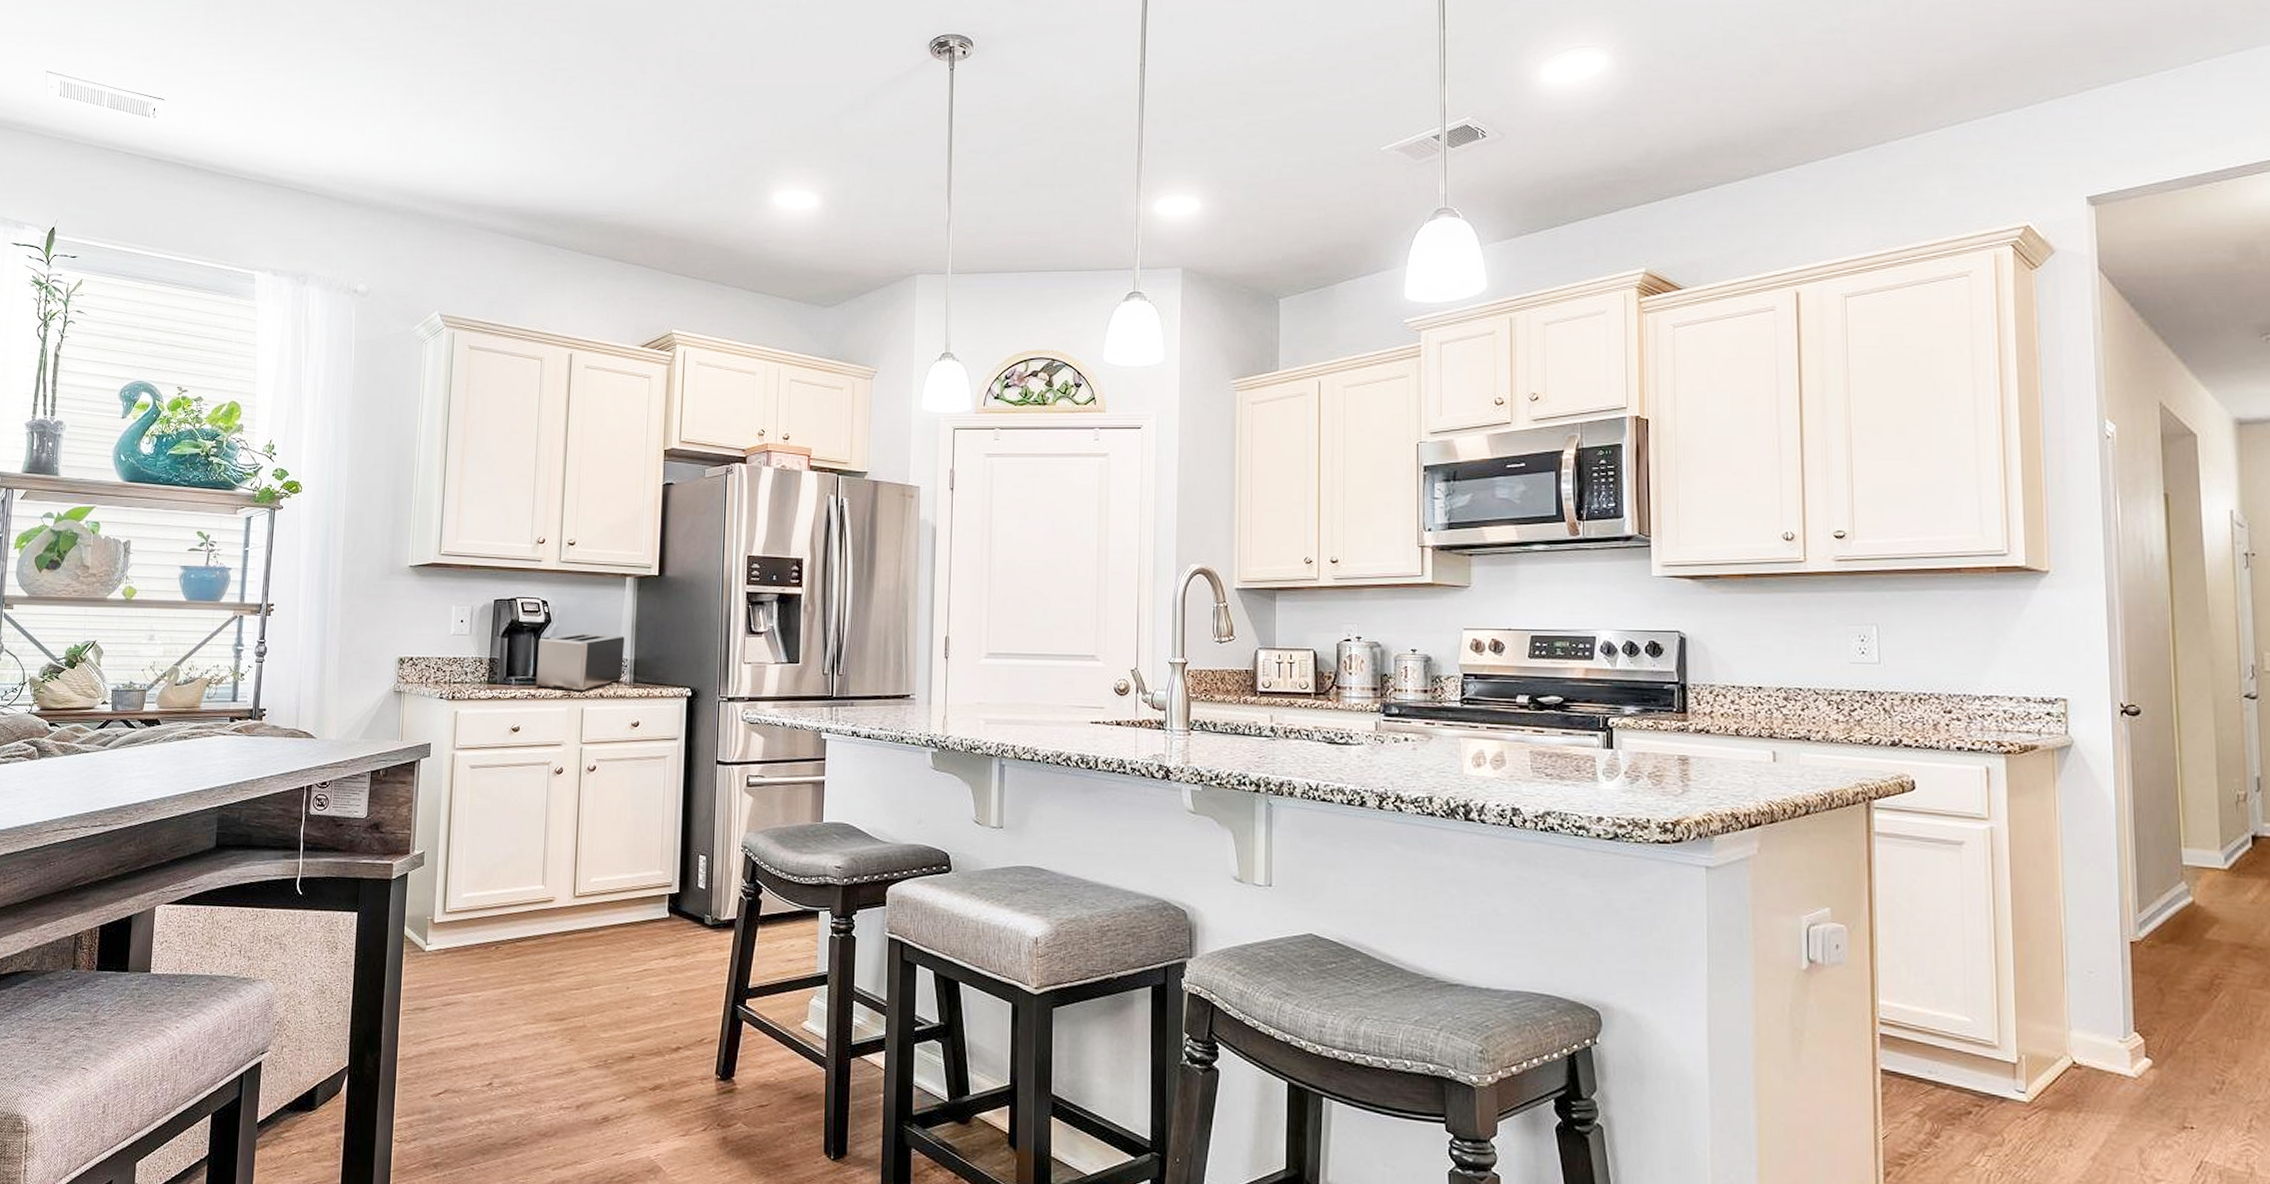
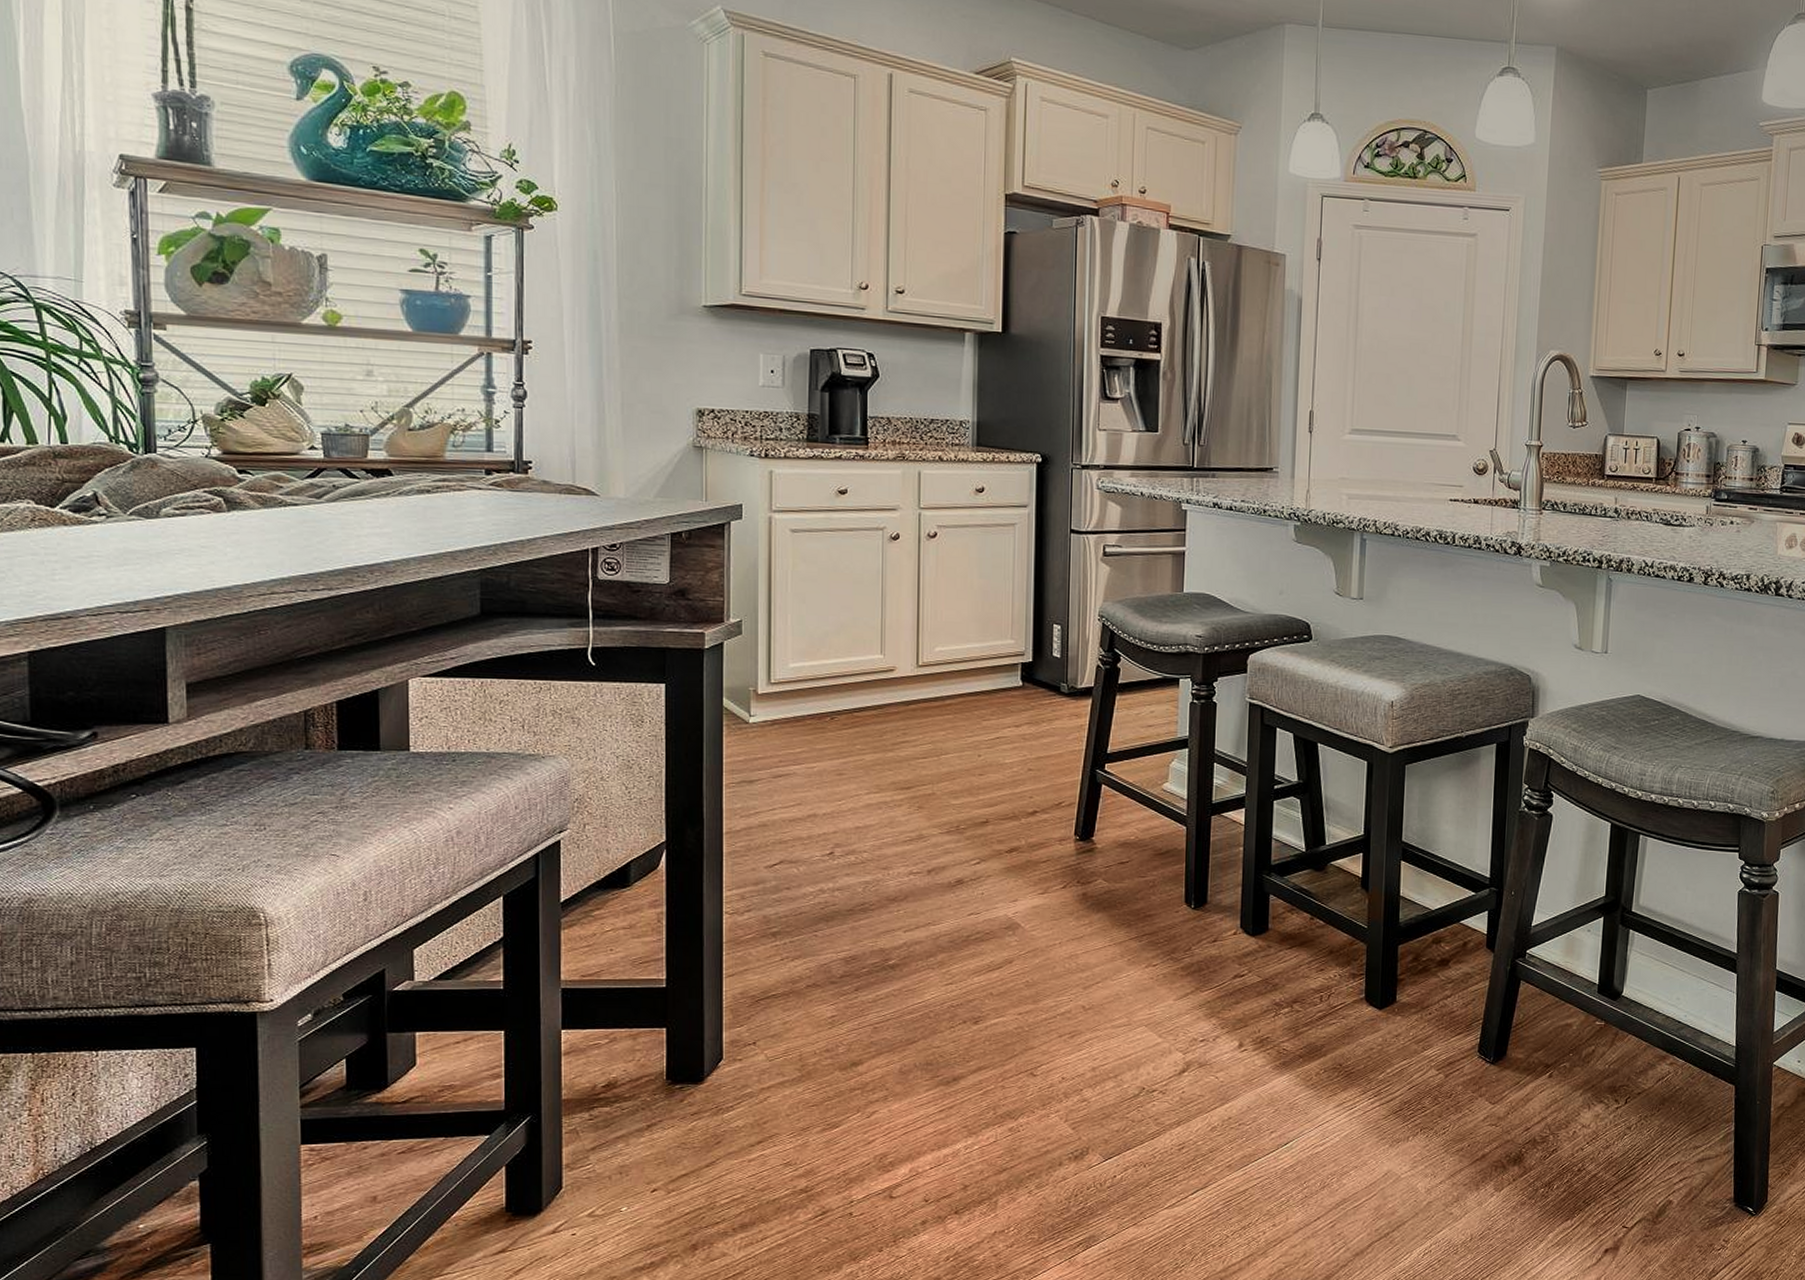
toaster: present [536,632,625,694] -> none [864,389,965,456]

